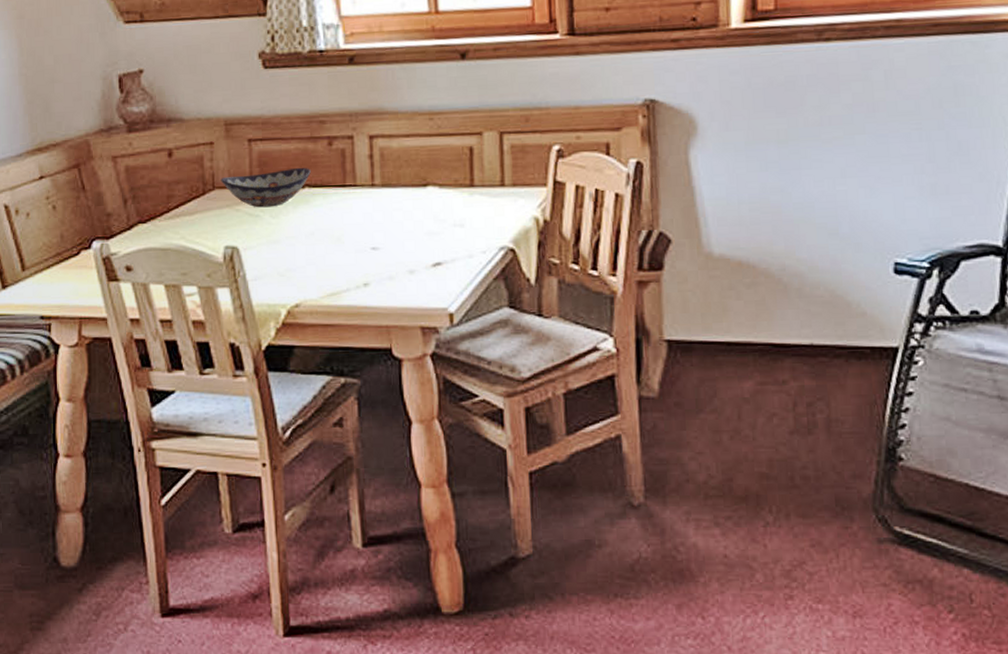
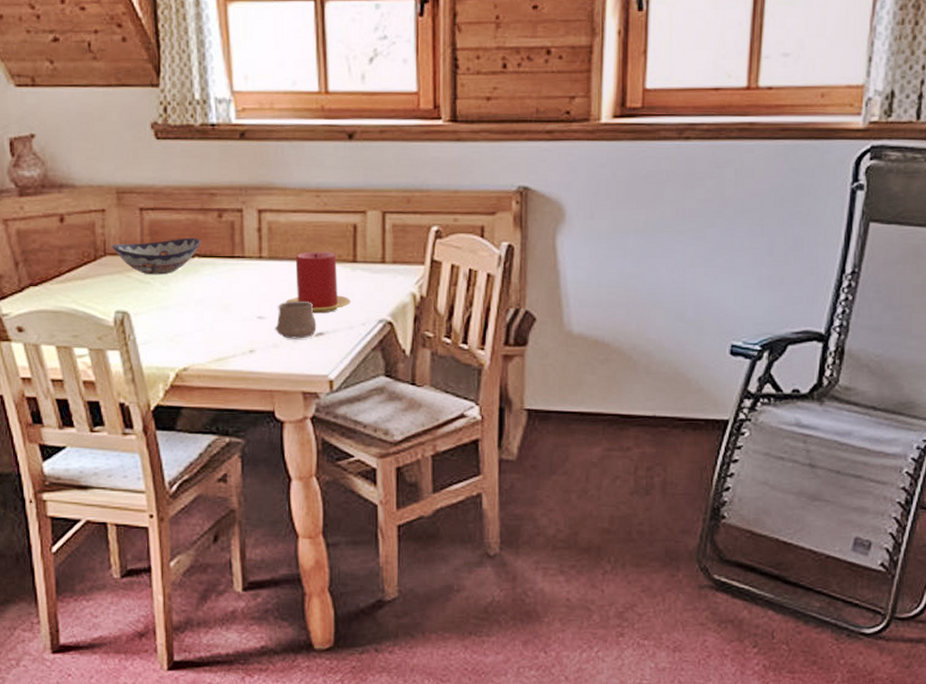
cup: none [390,229,434,270] -> present [275,301,317,339]
candle: none [400,176,469,243] -> present [285,251,351,314]

